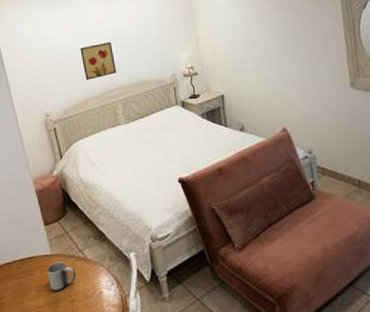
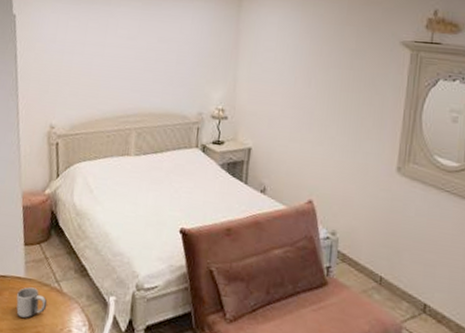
wall art: present [80,41,117,80] -> none [102,60,140,99]

